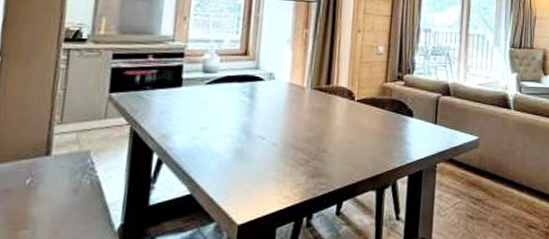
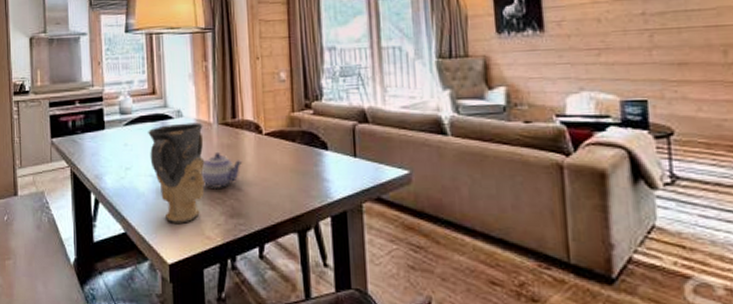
vase: none [232,85,296,184] -> present [148,122,205,223]
teapot: none [287,114,332,151] -> present [201,151,243,190]

